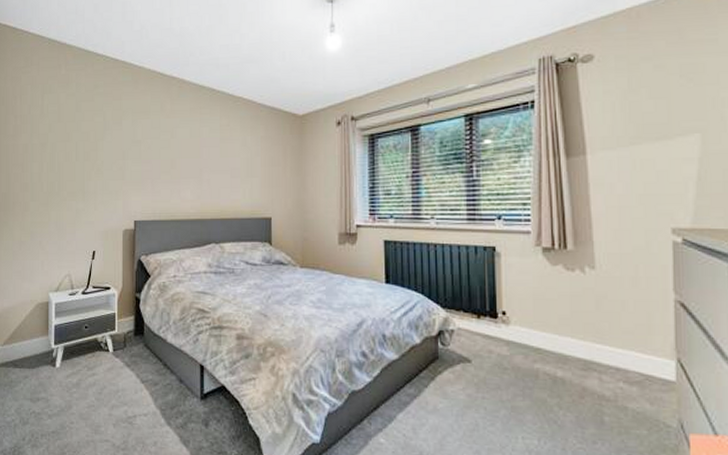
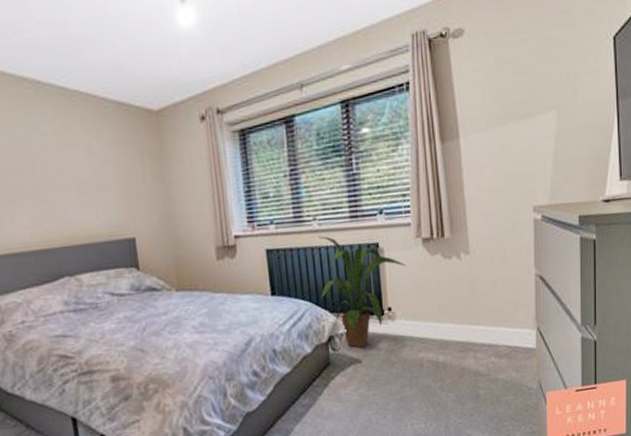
house plant: none [433,234,523,348] -> present [318,236,405,349]

